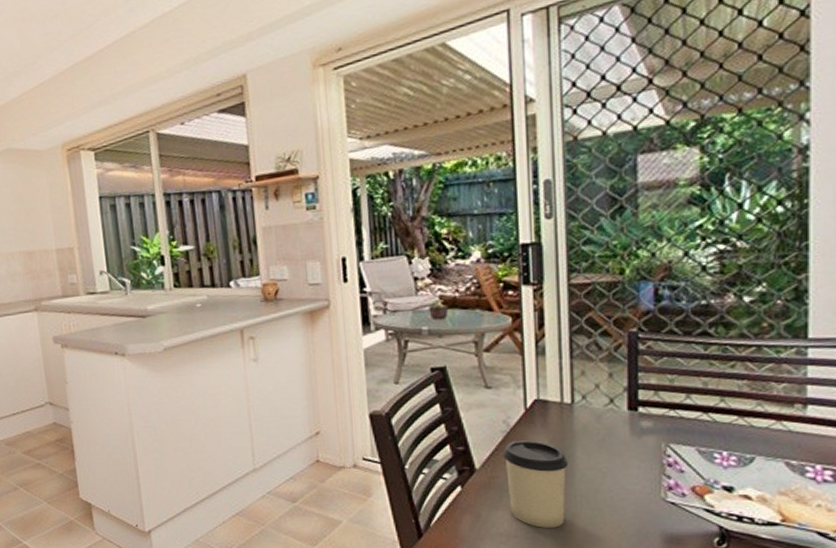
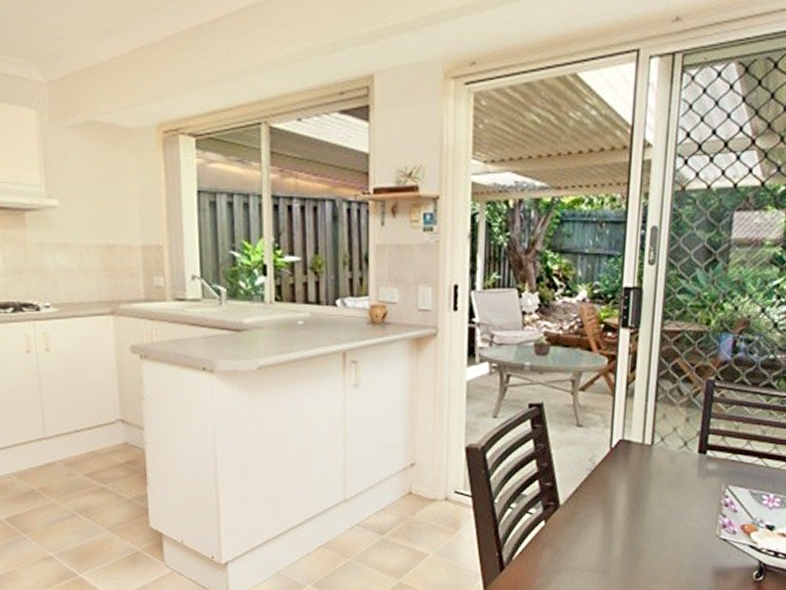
cup: present [502,440,568,528] -> none [585,478,642,562]

